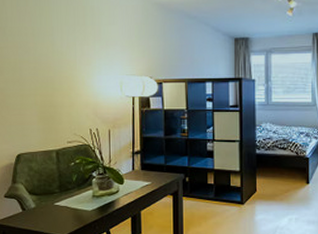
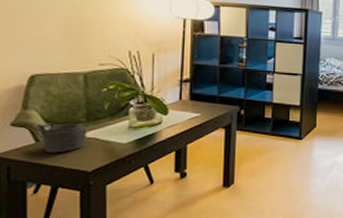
teapot: none [22,194,61,220] -> present [36,123,87,153]

